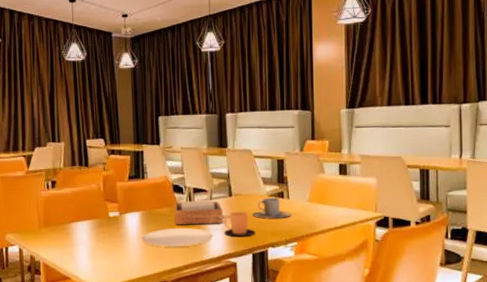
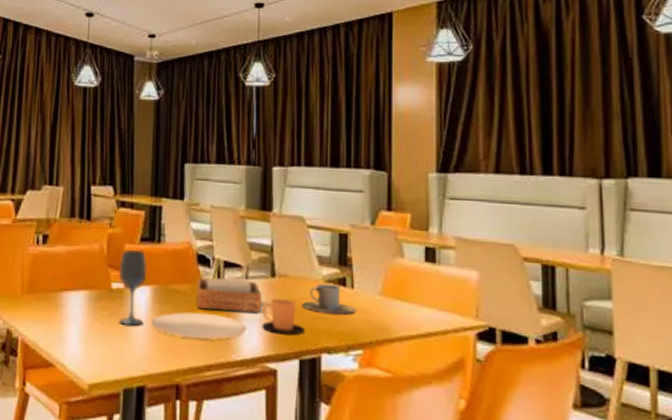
wineglass: none [113,185,136,244] -> present [118,250,147,326]

